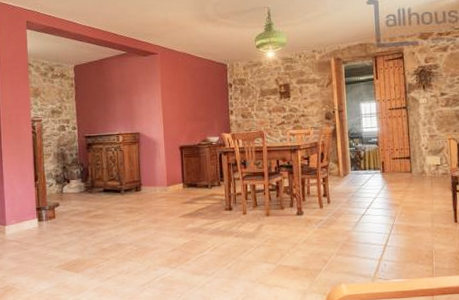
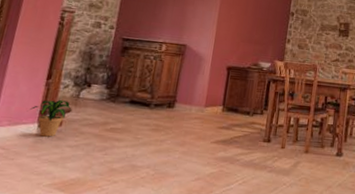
potted plant: none [28,197,60,229] -> present [30,100,72,137]

